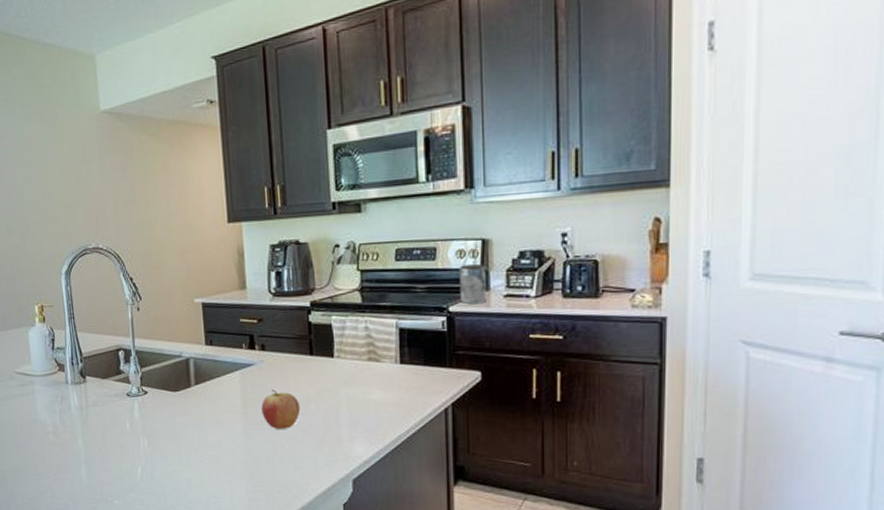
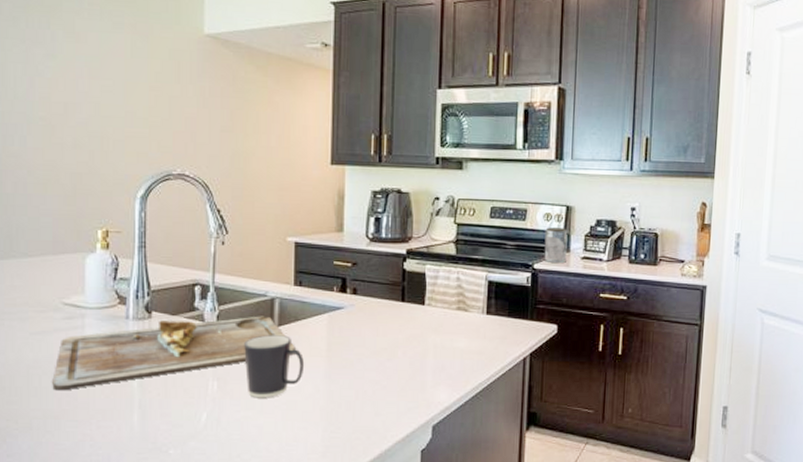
cutting board: none [15,376,213,449] -> present [52,316,295,391]
mug: none [166,393,223,454] -> present [244,335,305,398]
fruit: present [261,389,301,429] -> none [347,334,387,374]

